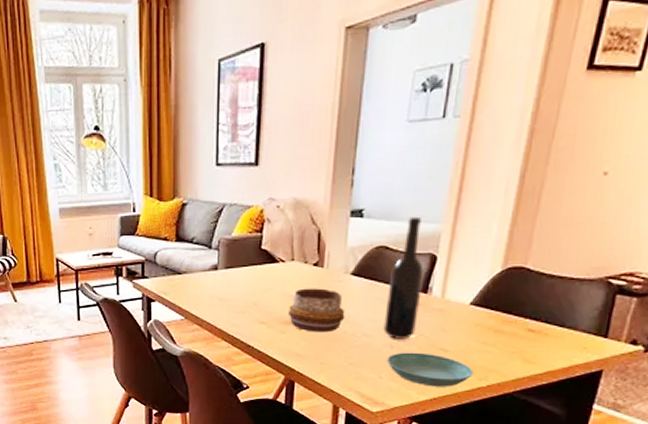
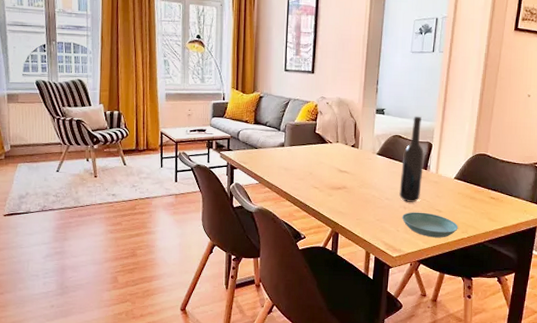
decorative bowl: present [287,288,345,333] -> none [334,163,374,196]

